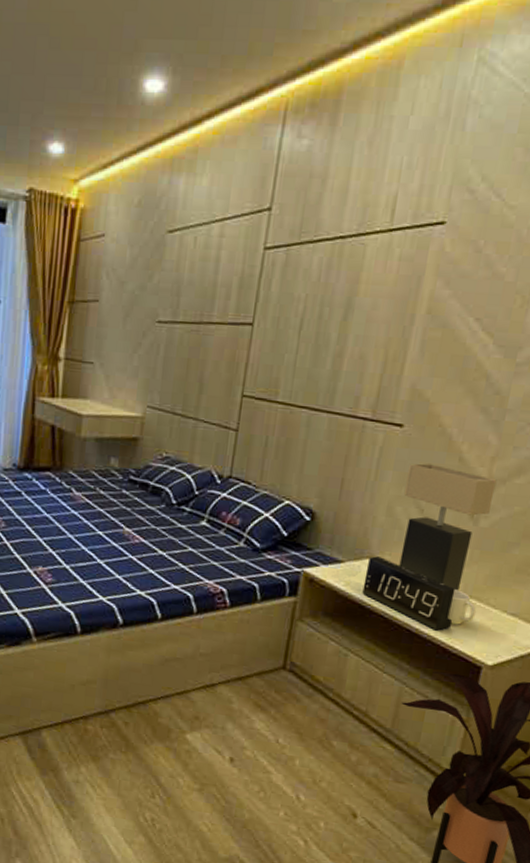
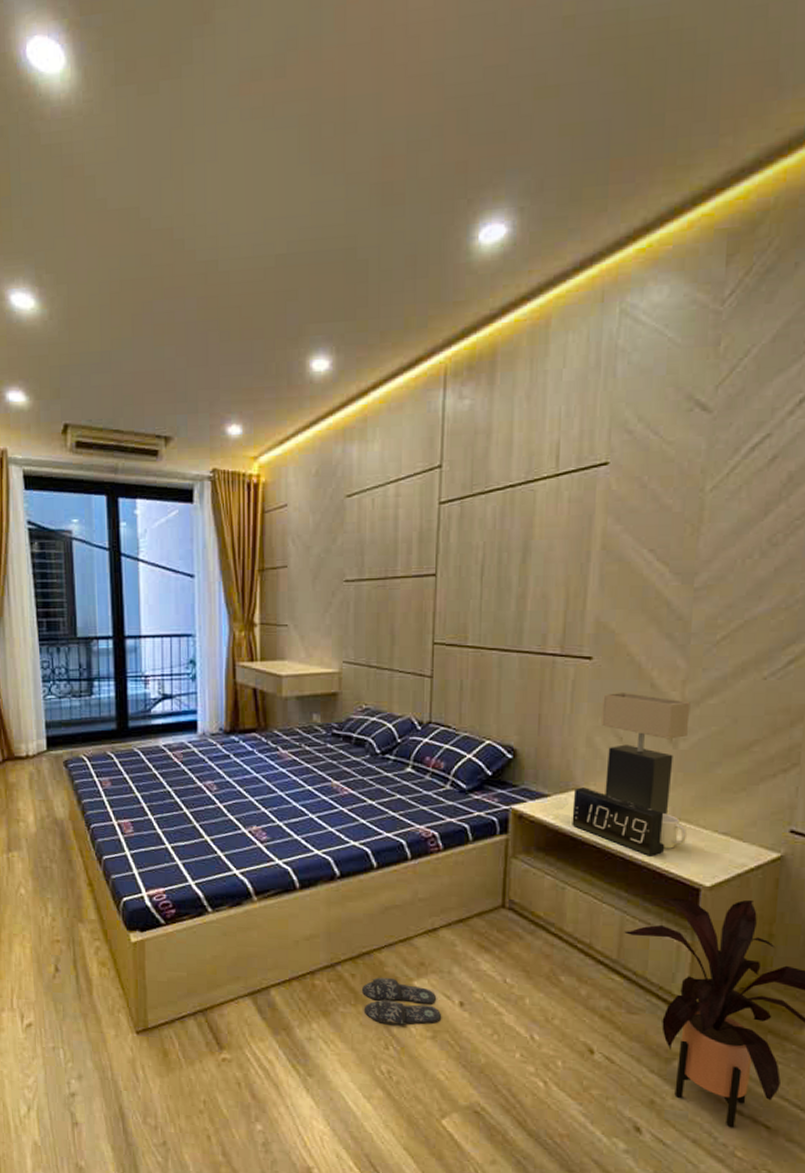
slippers: none [134,727,210,776] -> present [362,977,441,1026]

